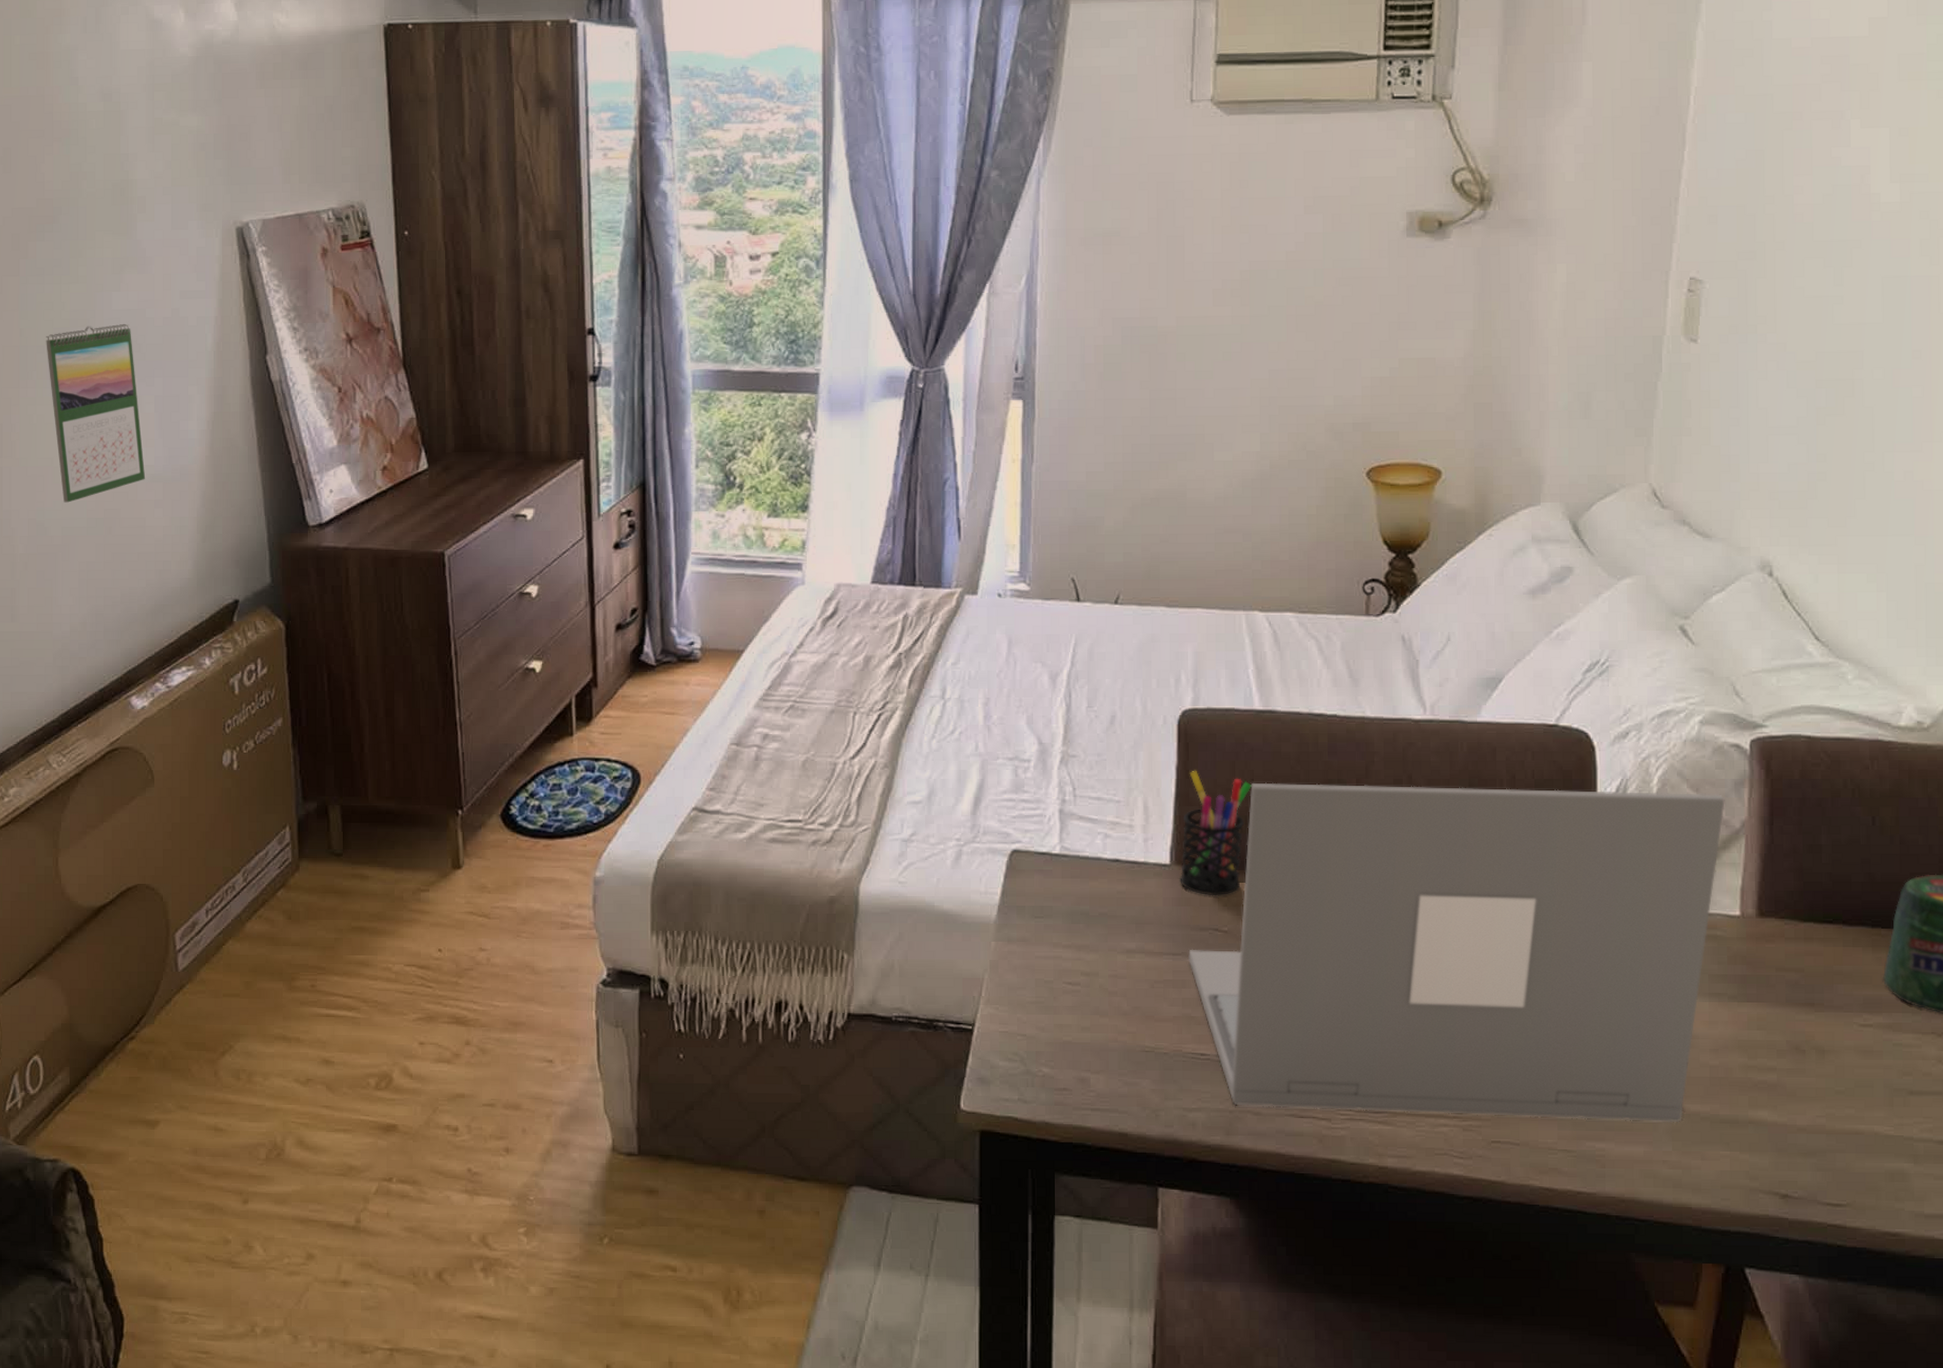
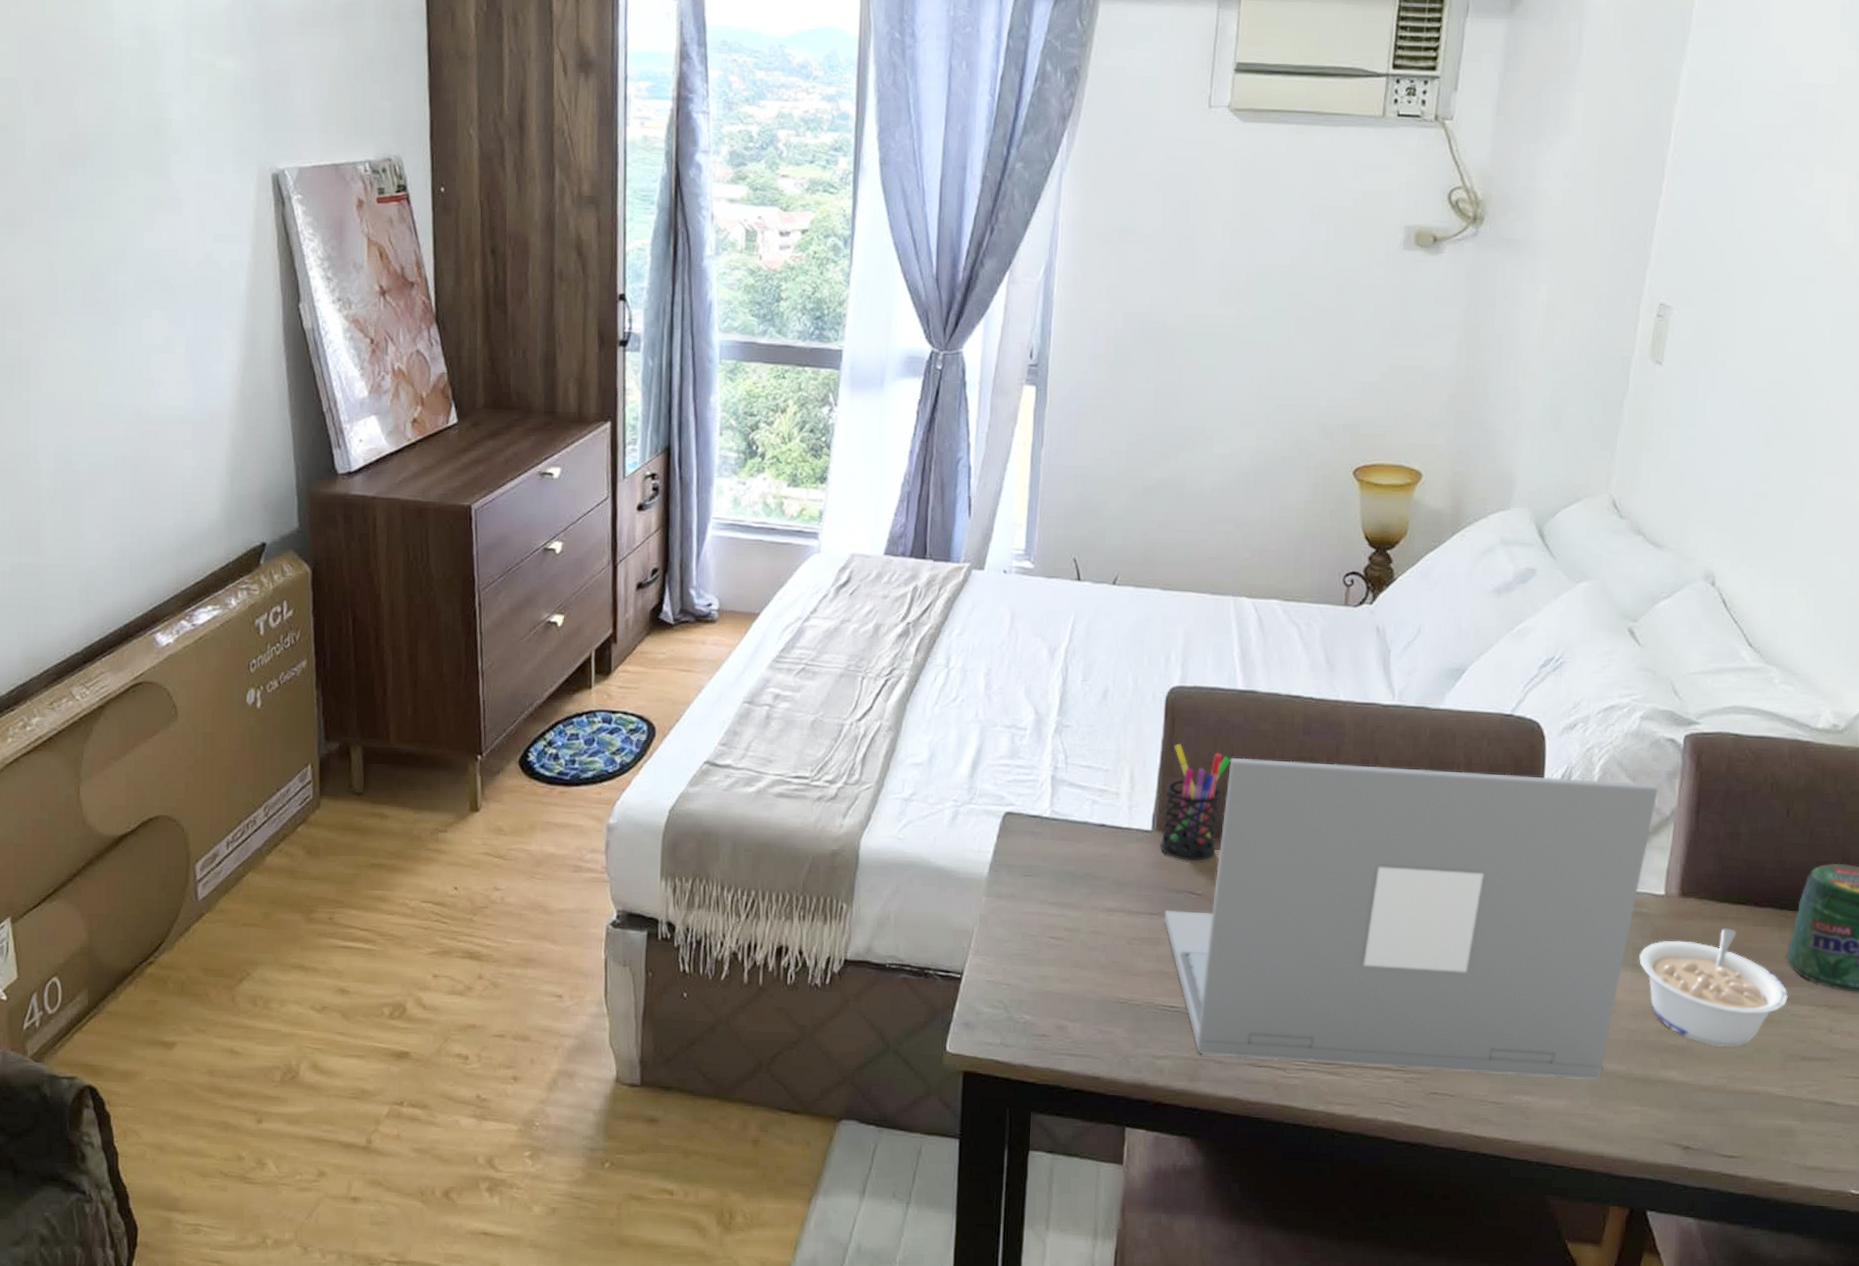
calendar: present [46,323,146,503] -> none [76,263,175,439]
legume: none [1717,950,1889,1083] -> present [1639,928,1788,1047]

